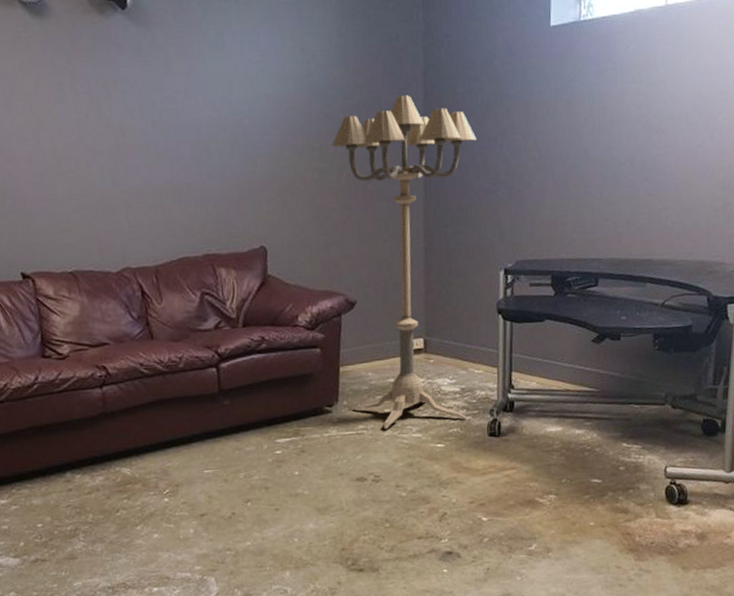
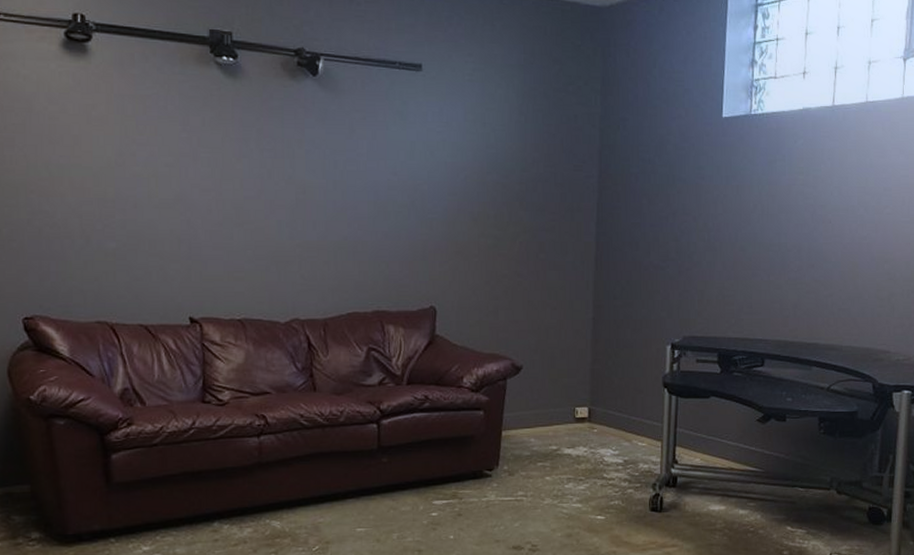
floor lamp: present [332,95,477,429] -> none [507,172,648,497]

